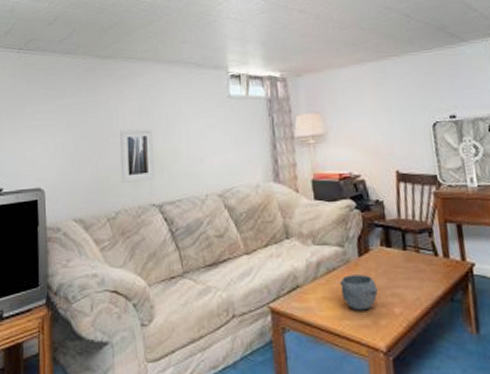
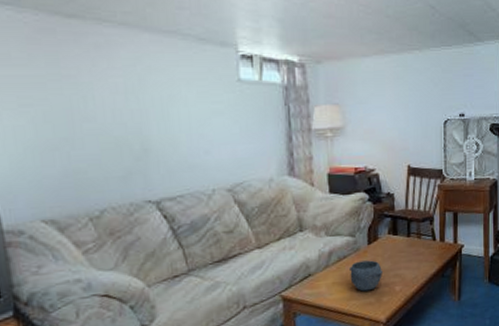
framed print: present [120,129,154,183] -> none [98,113,148,177]

